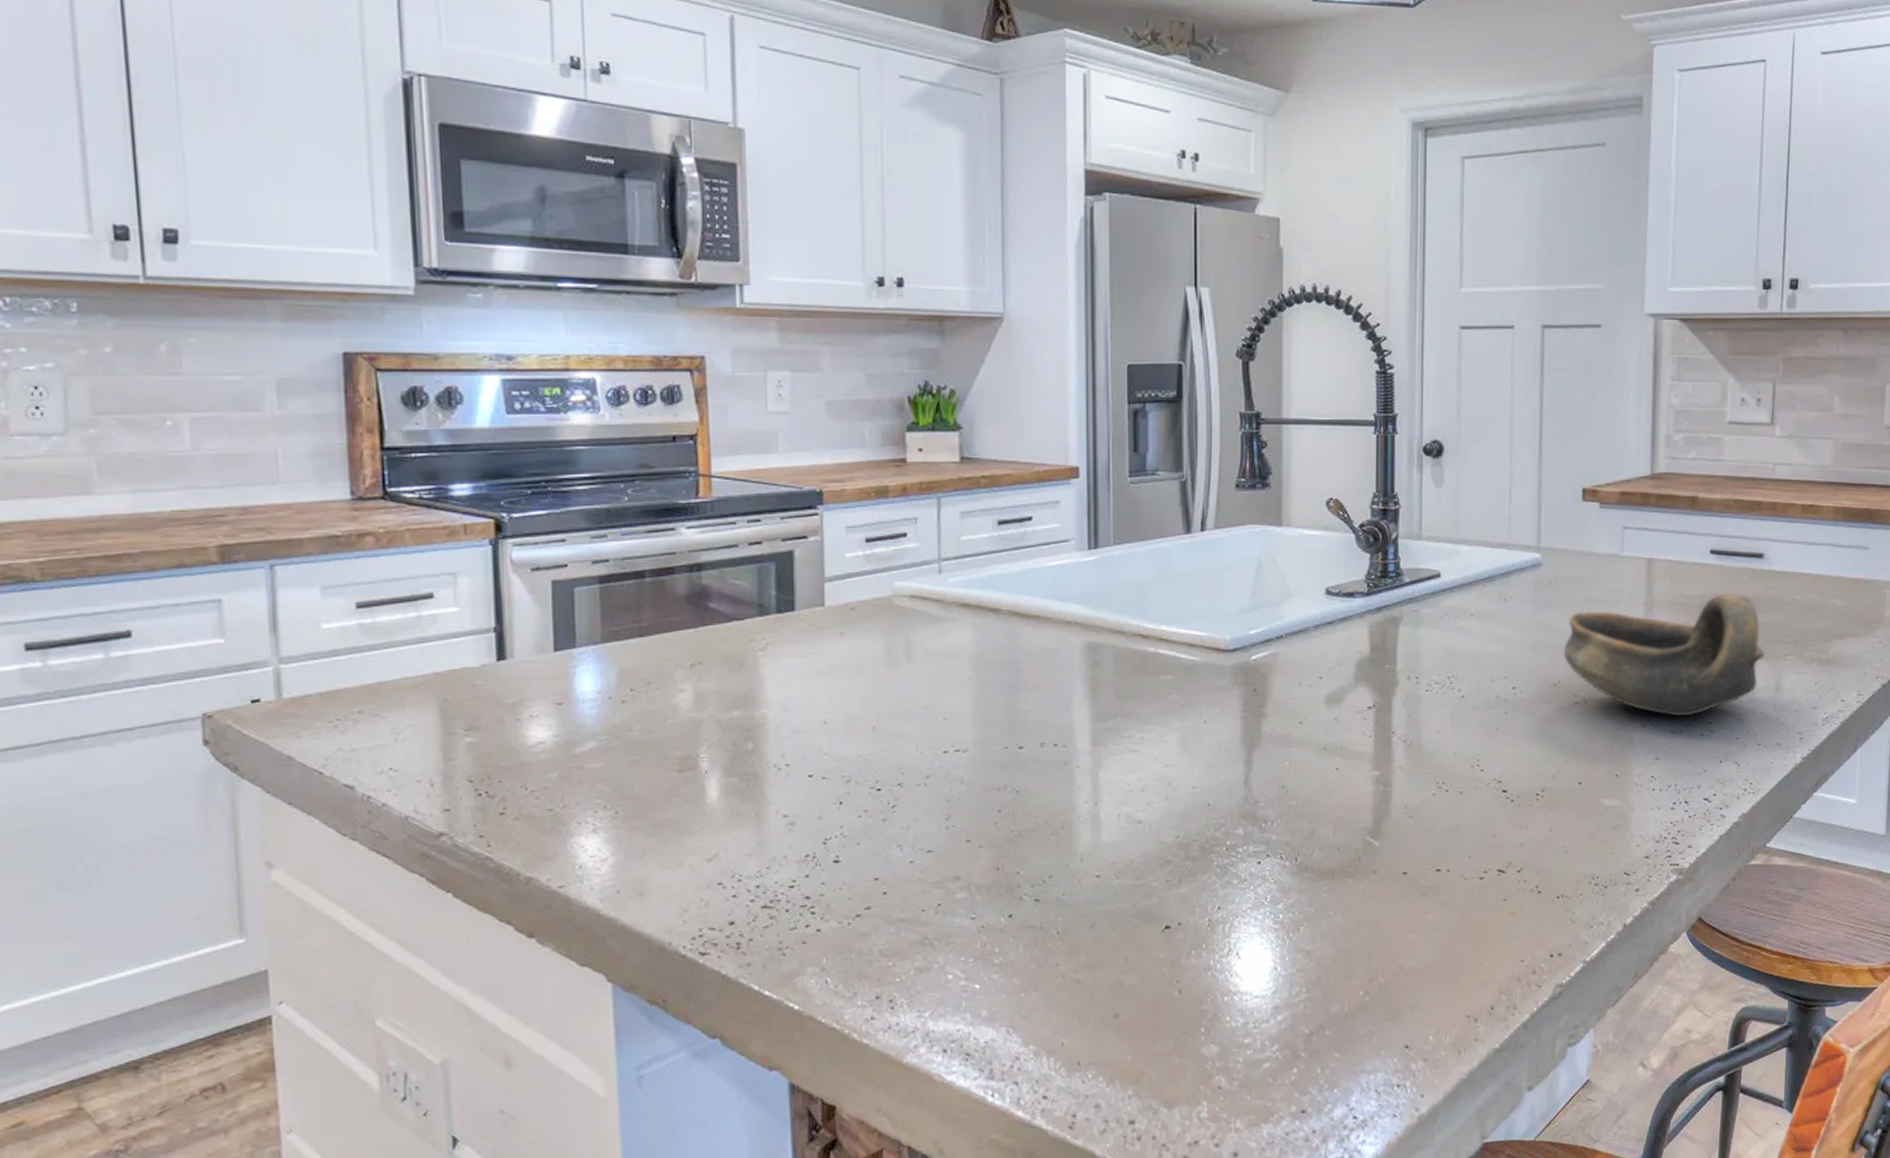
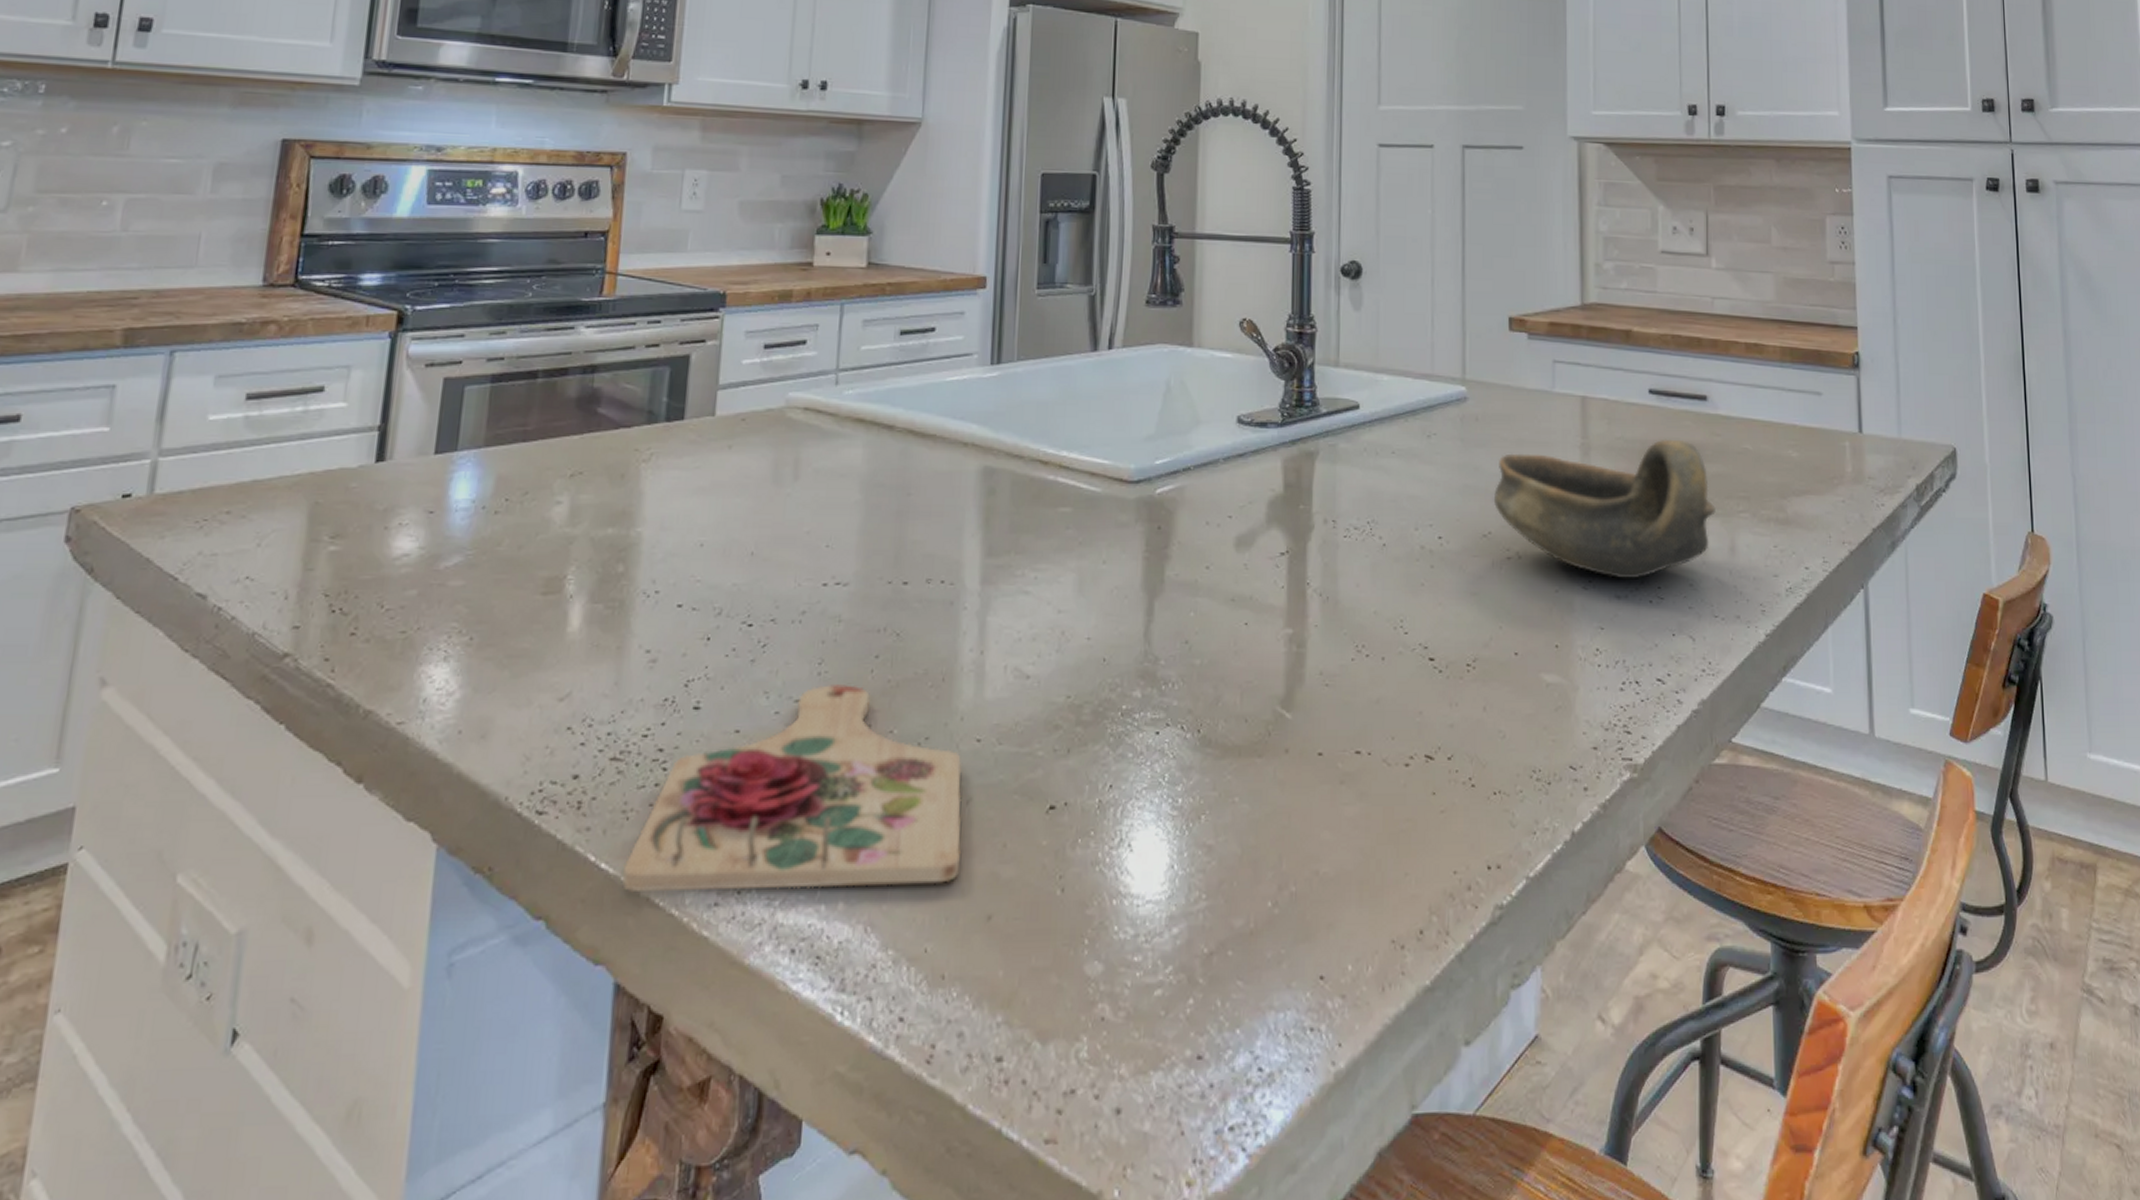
cutting board: none [786,836,1087,1013] -> present [622,685,962,893]

